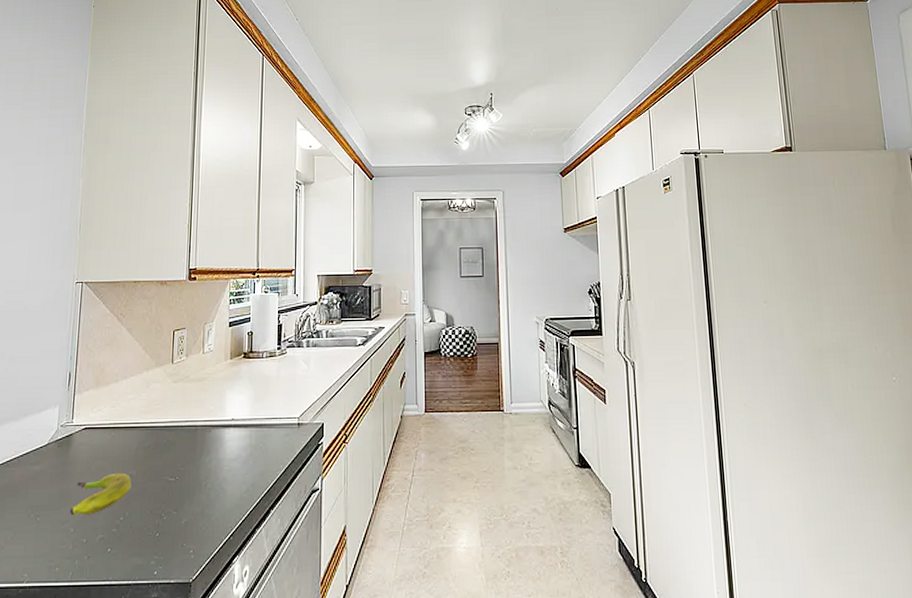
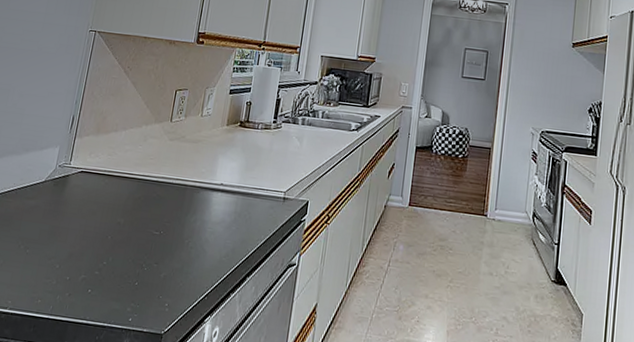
banana: present [70,473,131,516] -> none [58,218,118,255]

